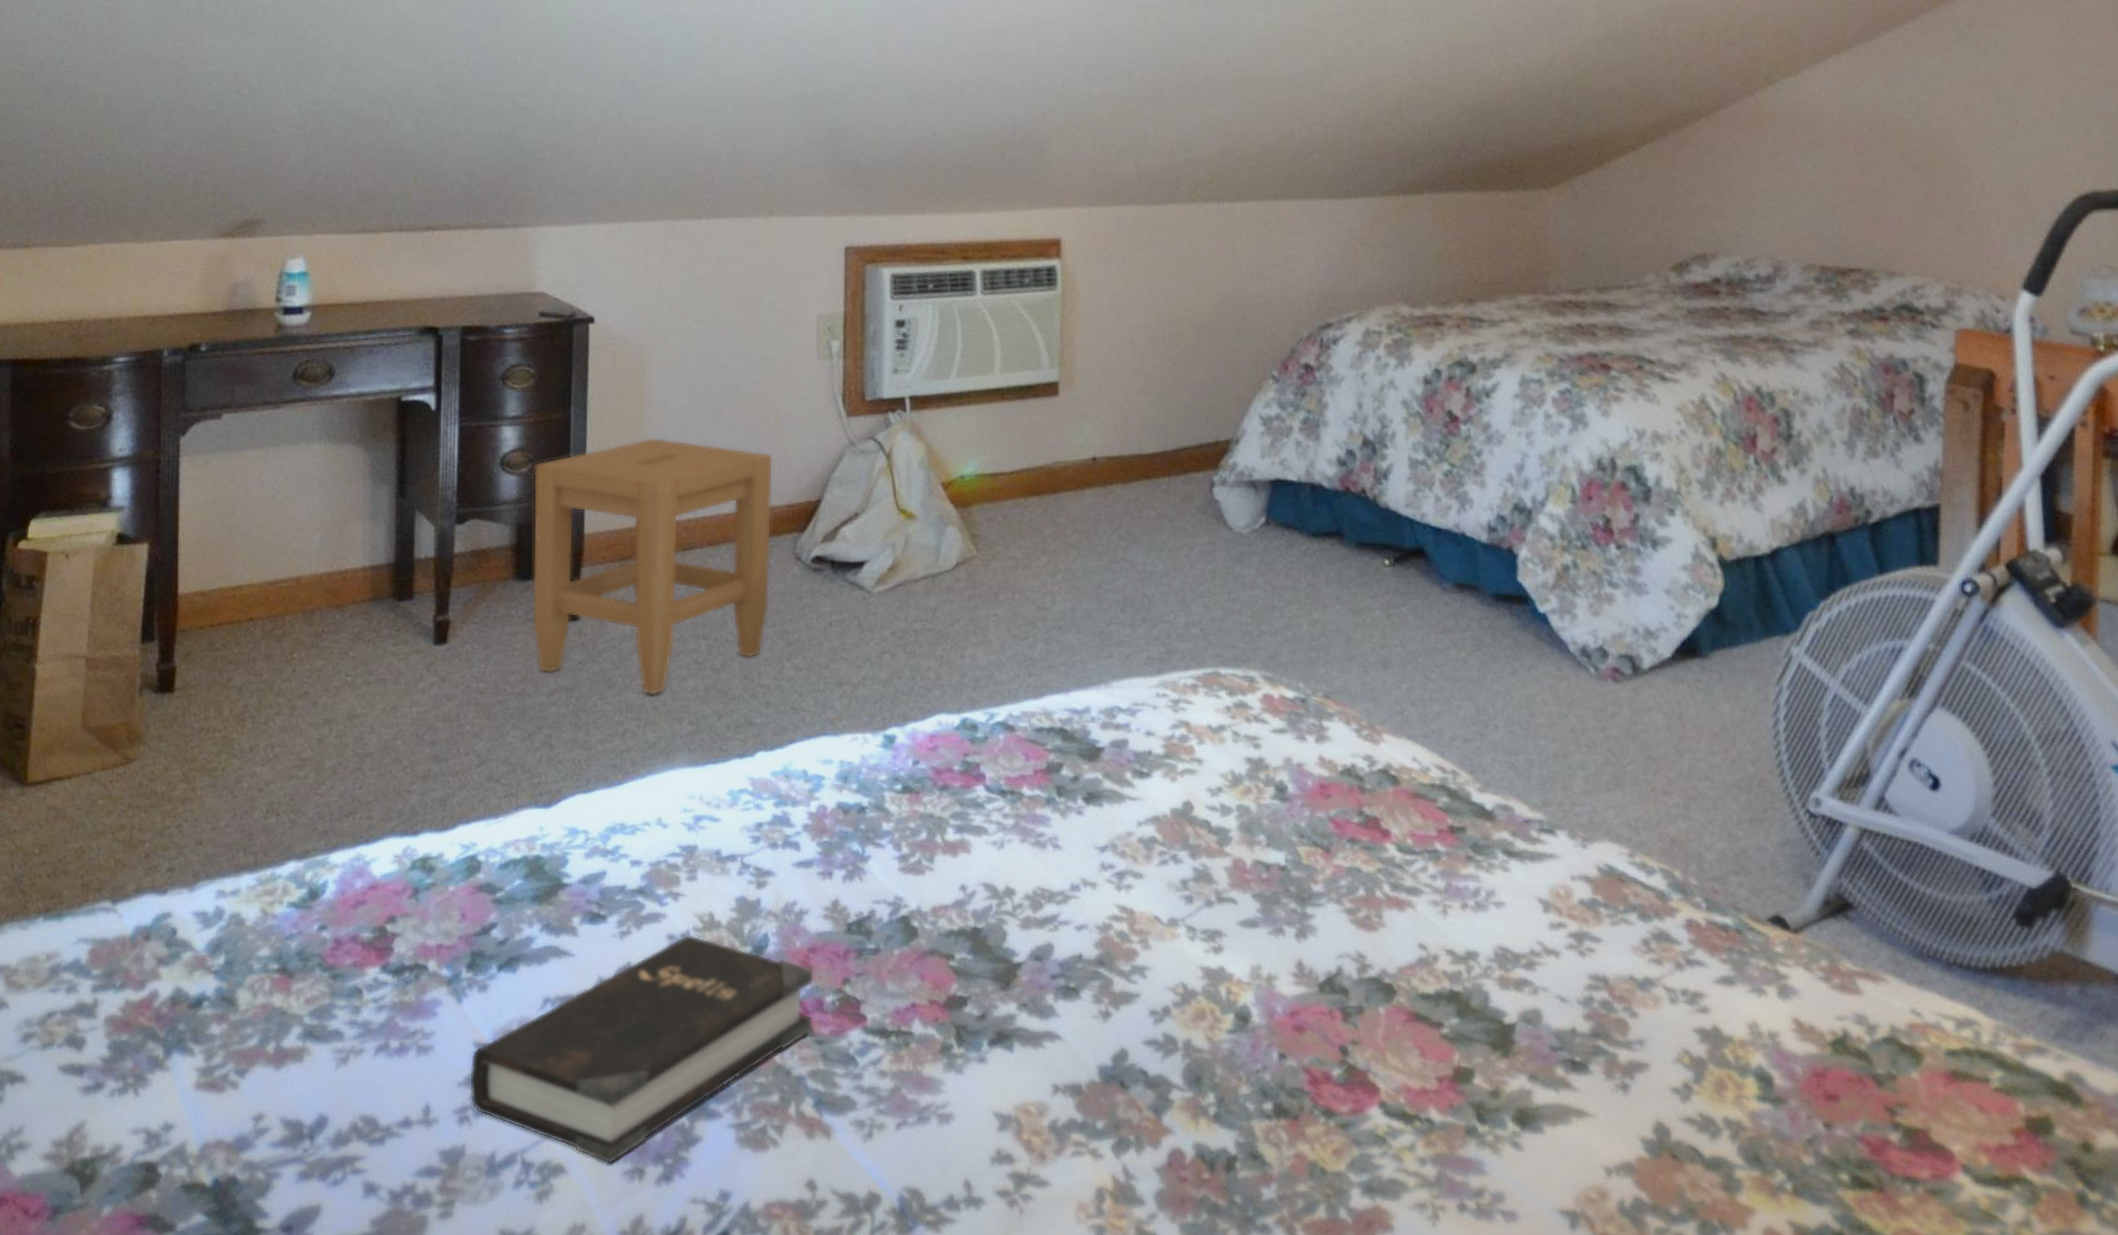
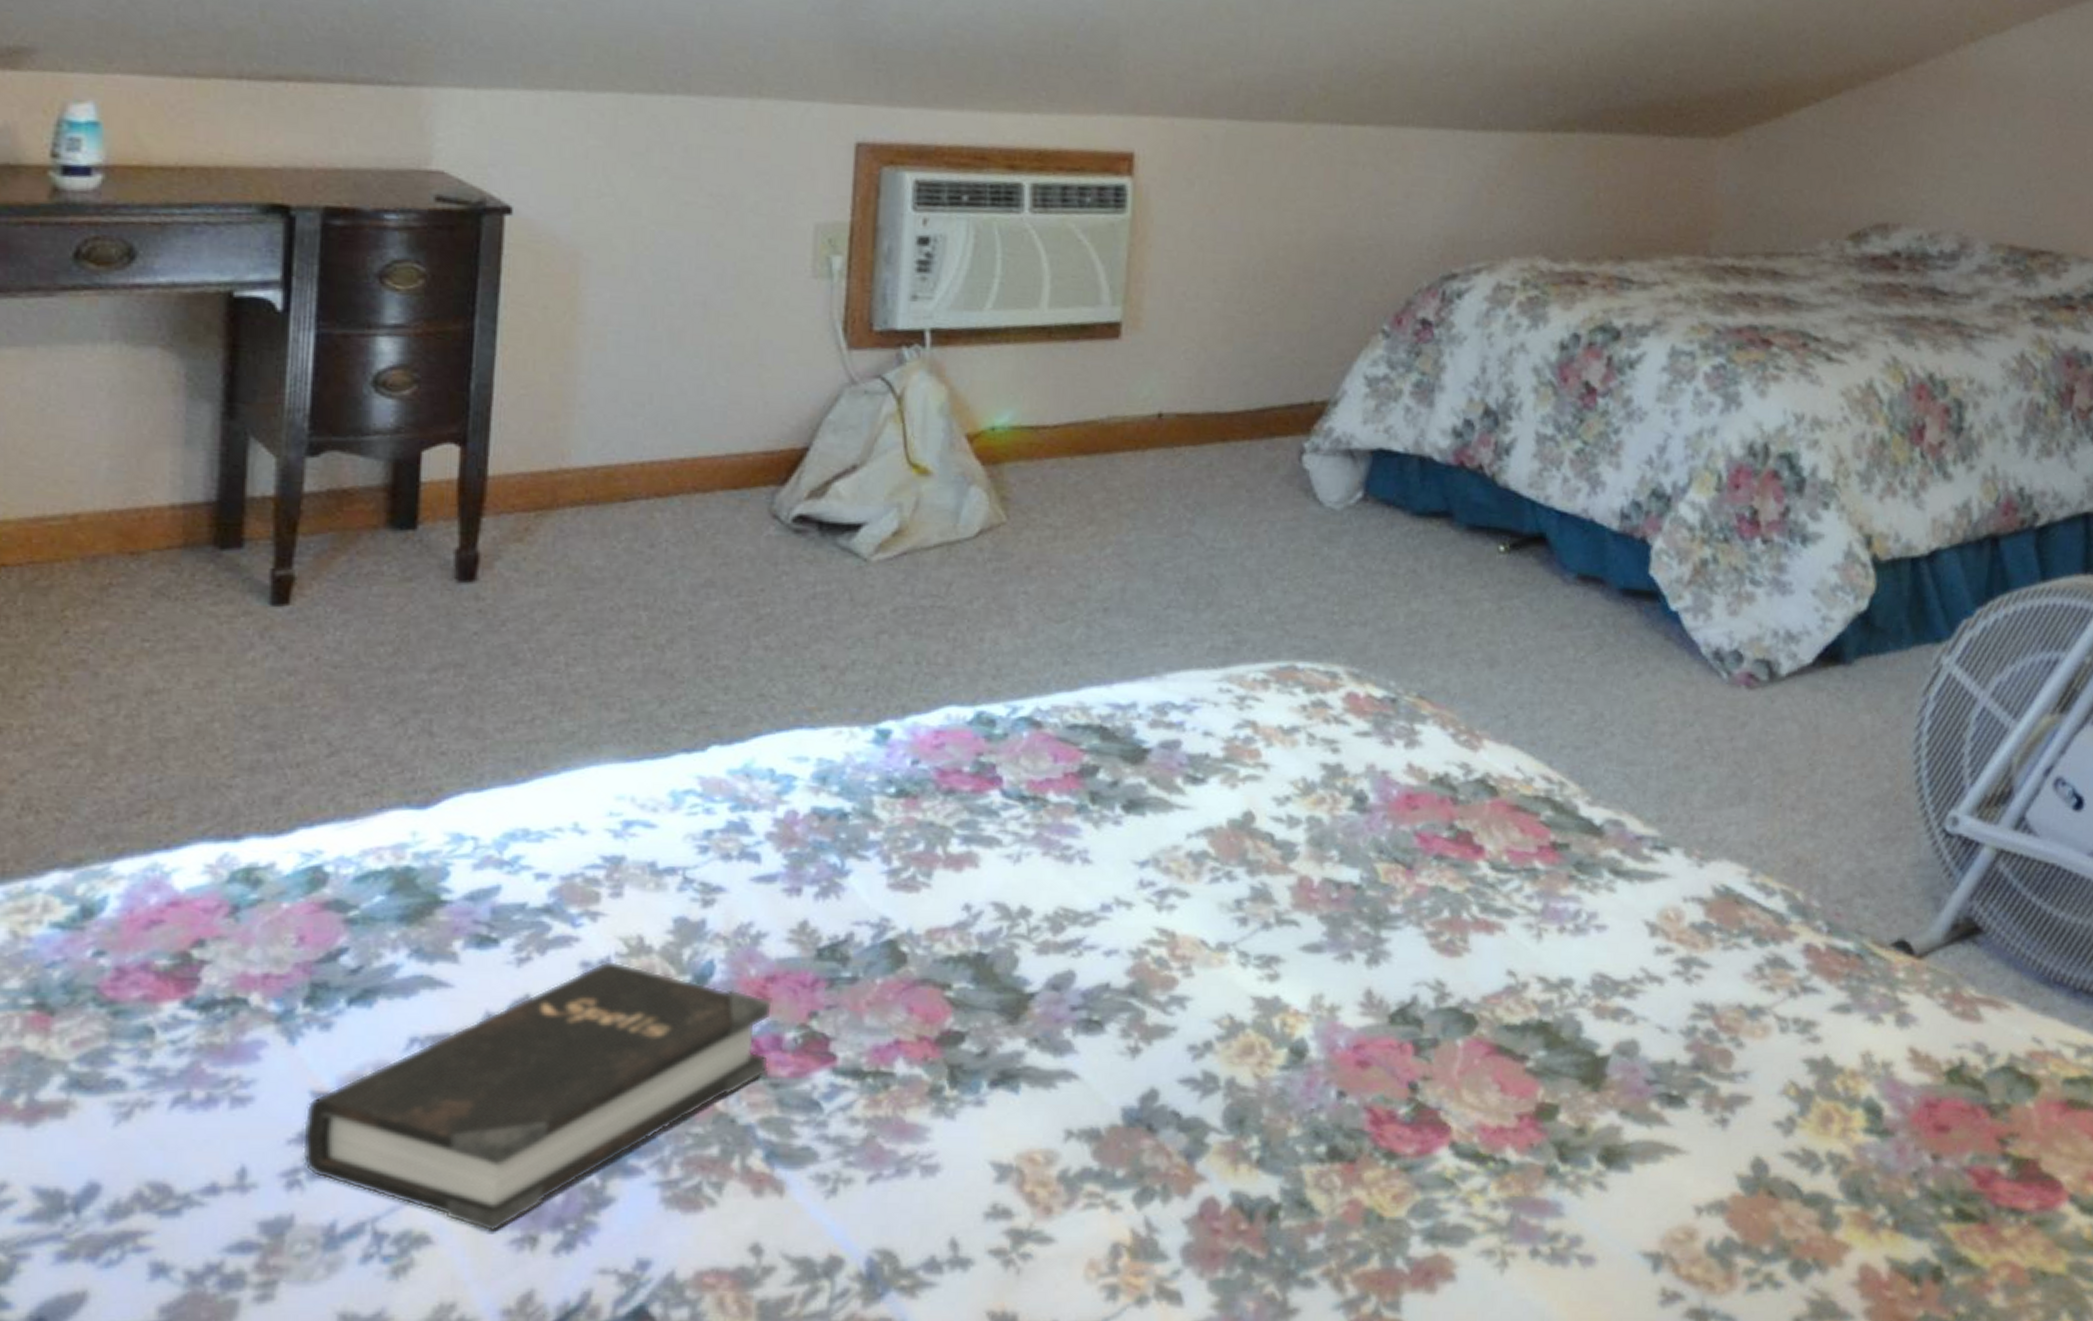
stool: present [532,437,774,696] -> none [410,360,749,676]

